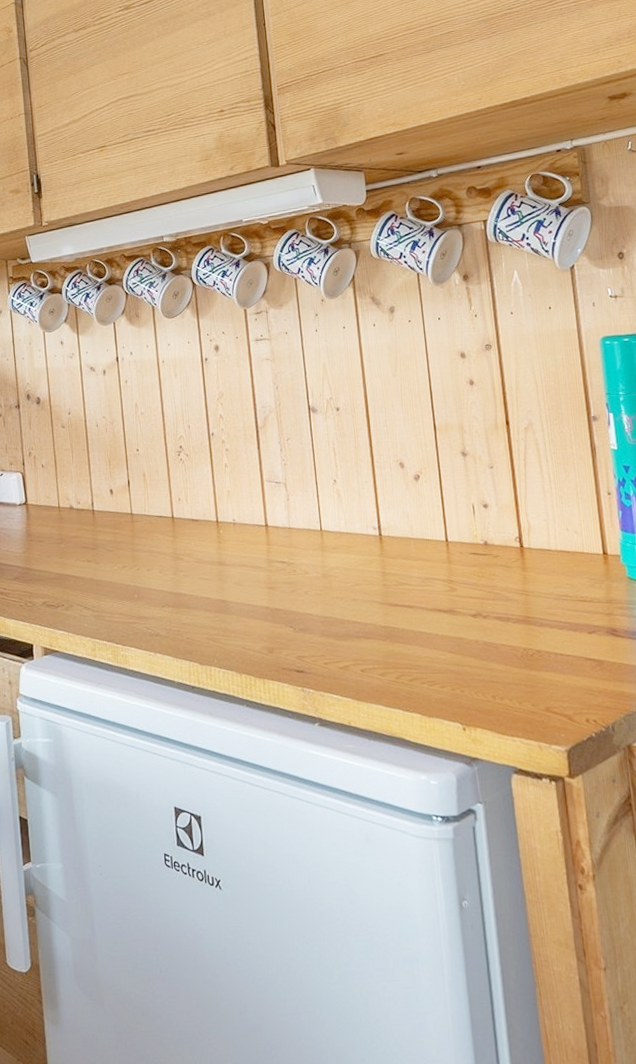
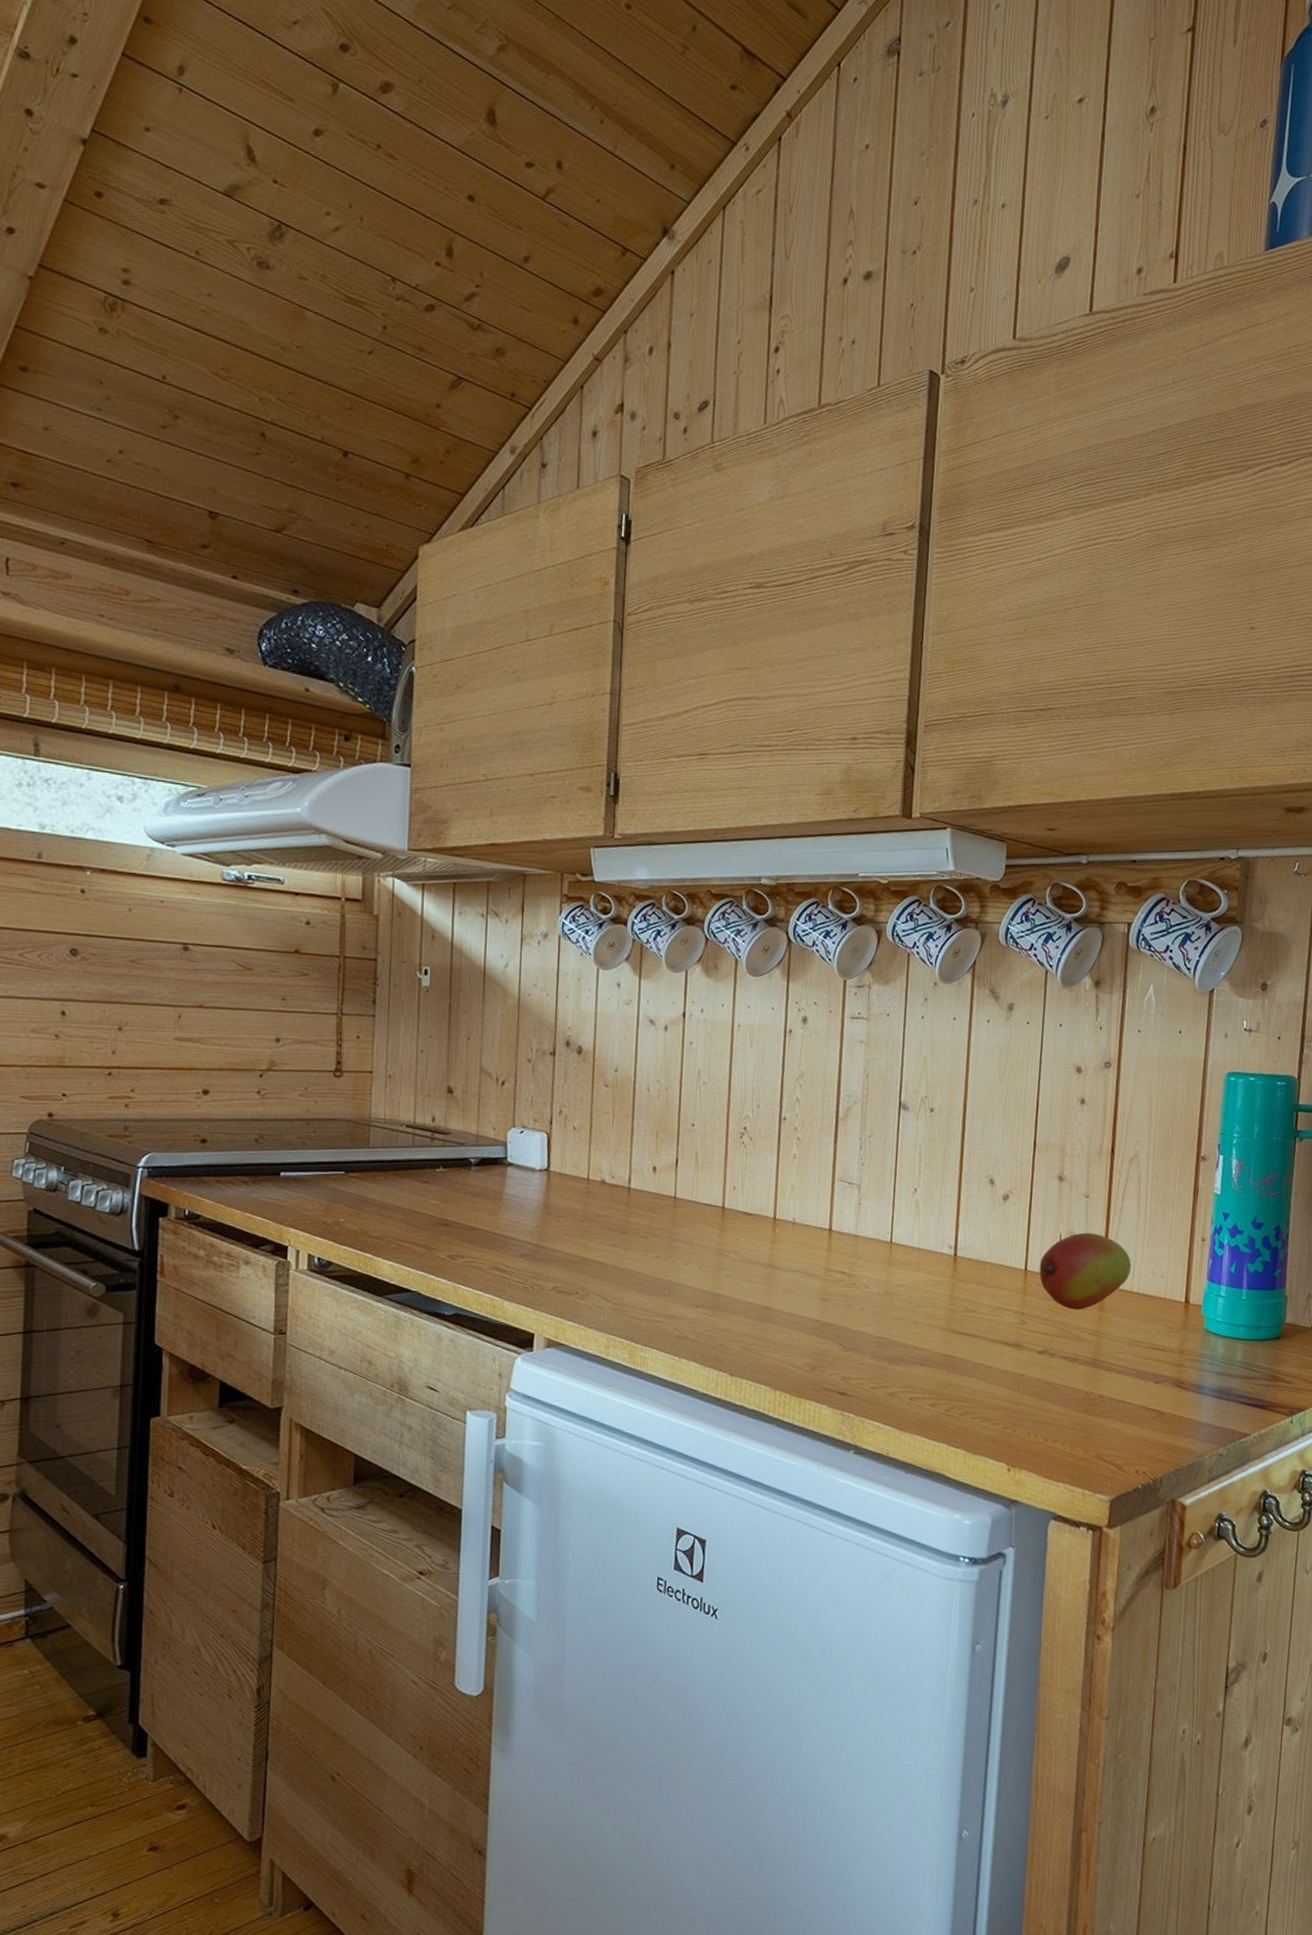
fruit: none [458,499,545,573] -> present [1039,1232,1132,1310]

